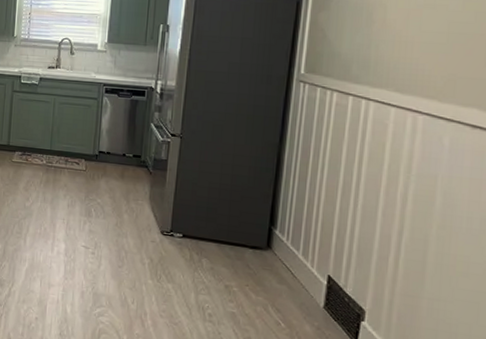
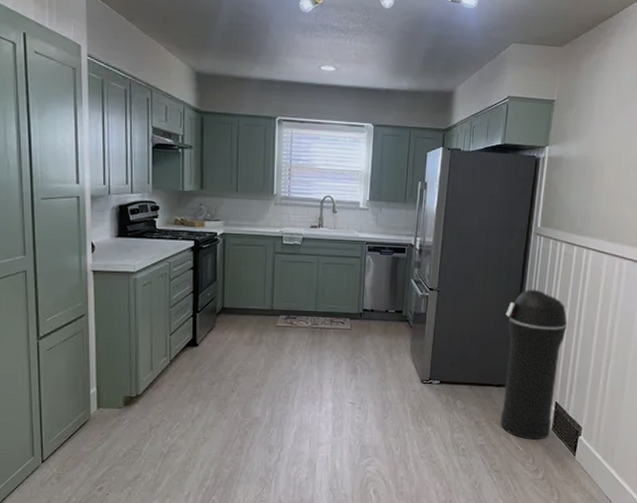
trash can: none [255,141,342,318] -> present [500,289,567,440]

